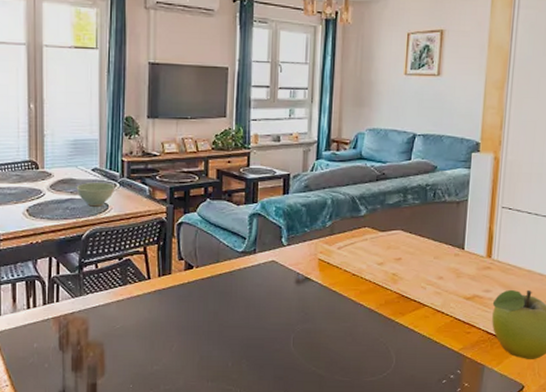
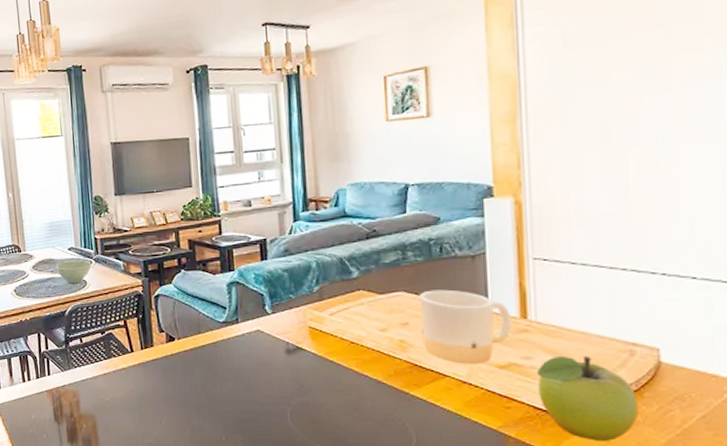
mug: none [410,230,480,296] -> present [418,289,511,364]

